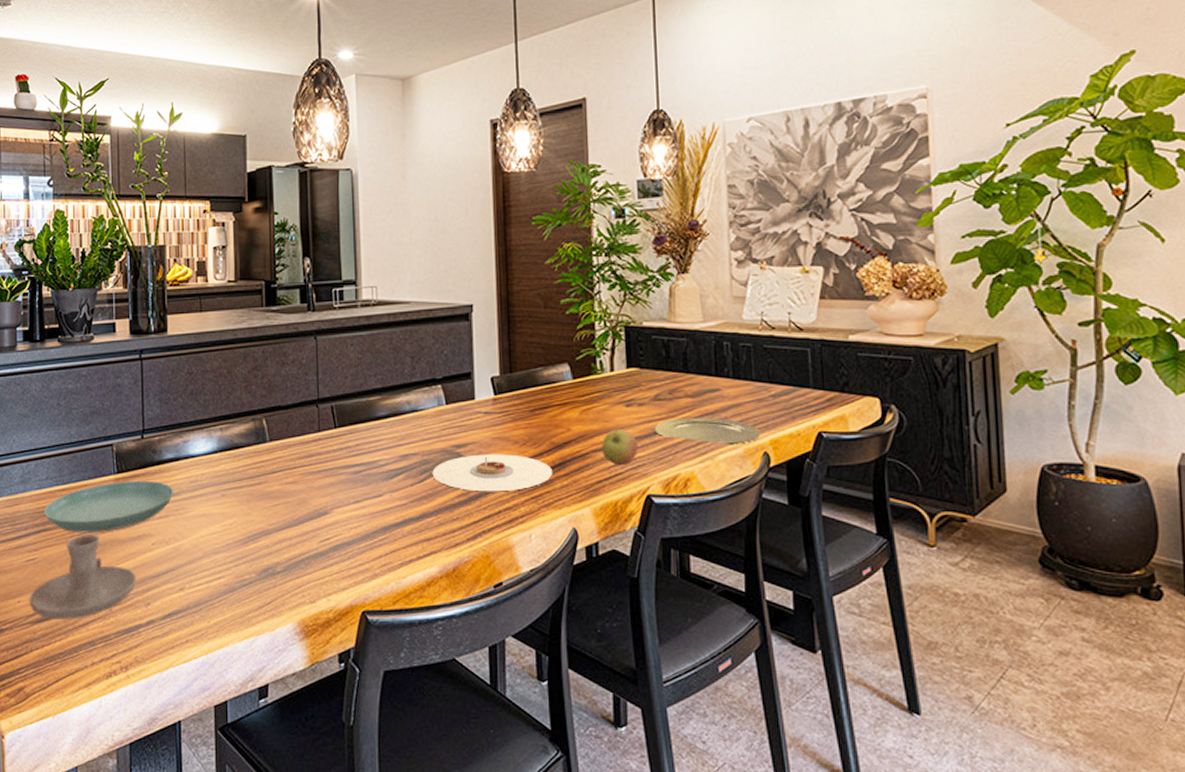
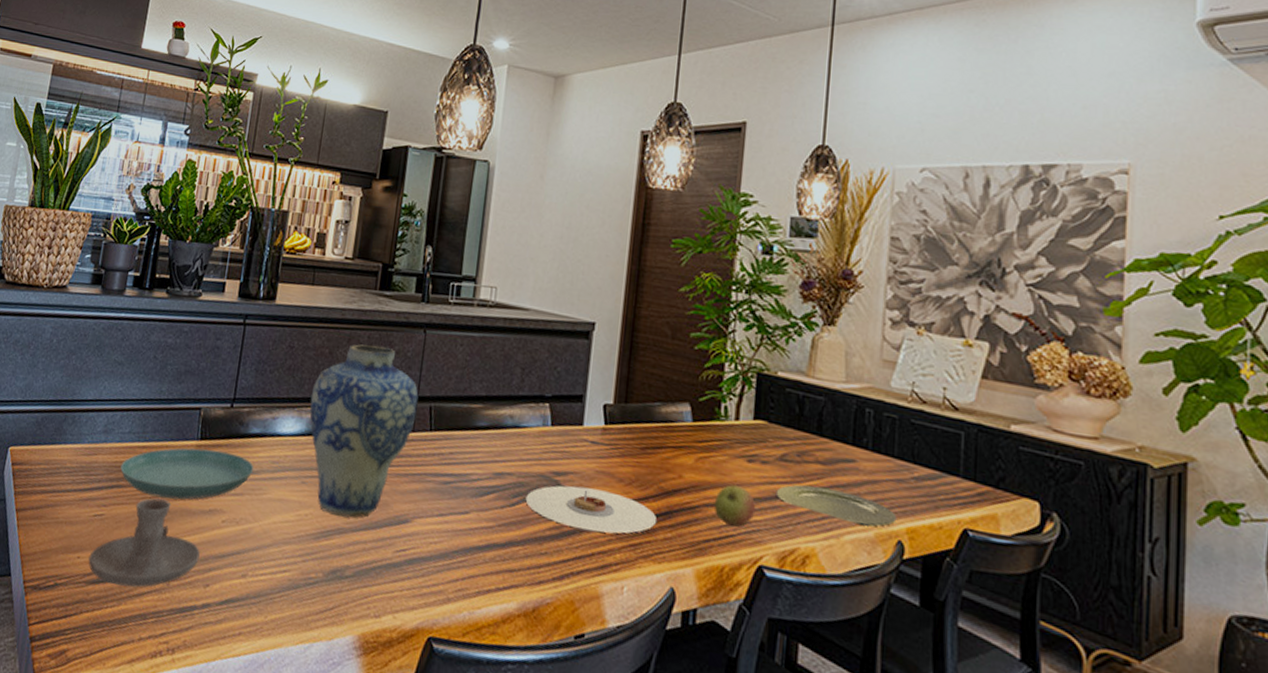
vase: none [217,359,320,519] -> present [309,344,419,518]

